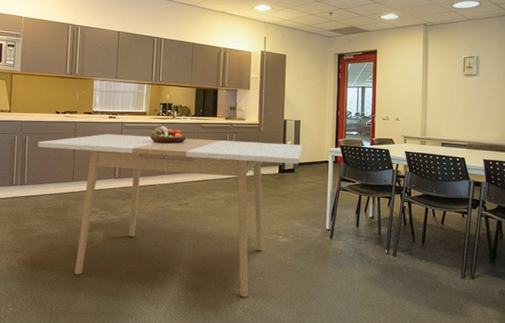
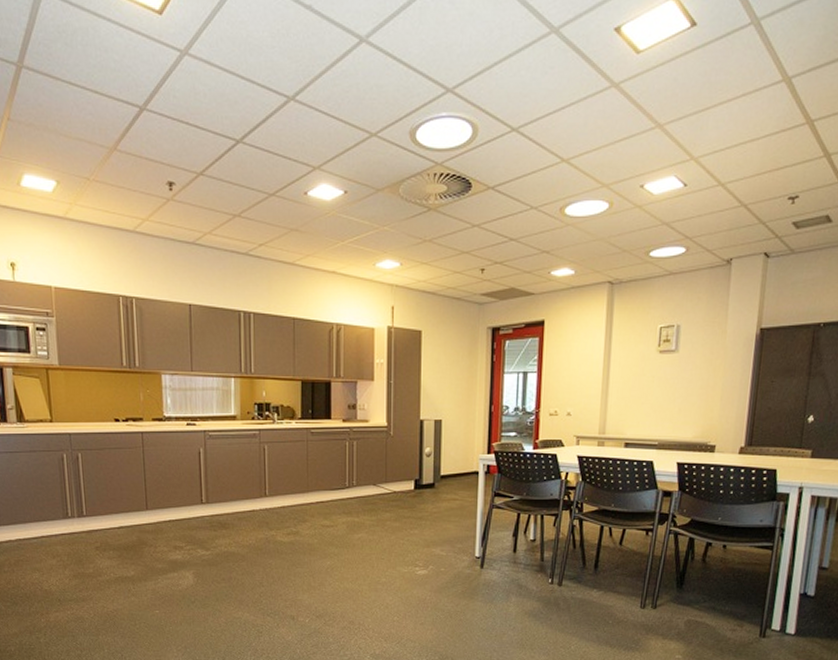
dining table: present [38,134,302,297] -> none [95,447,445,642]
fruit bowl: present [149,126,187,144] -> none [243,433,293,457]

